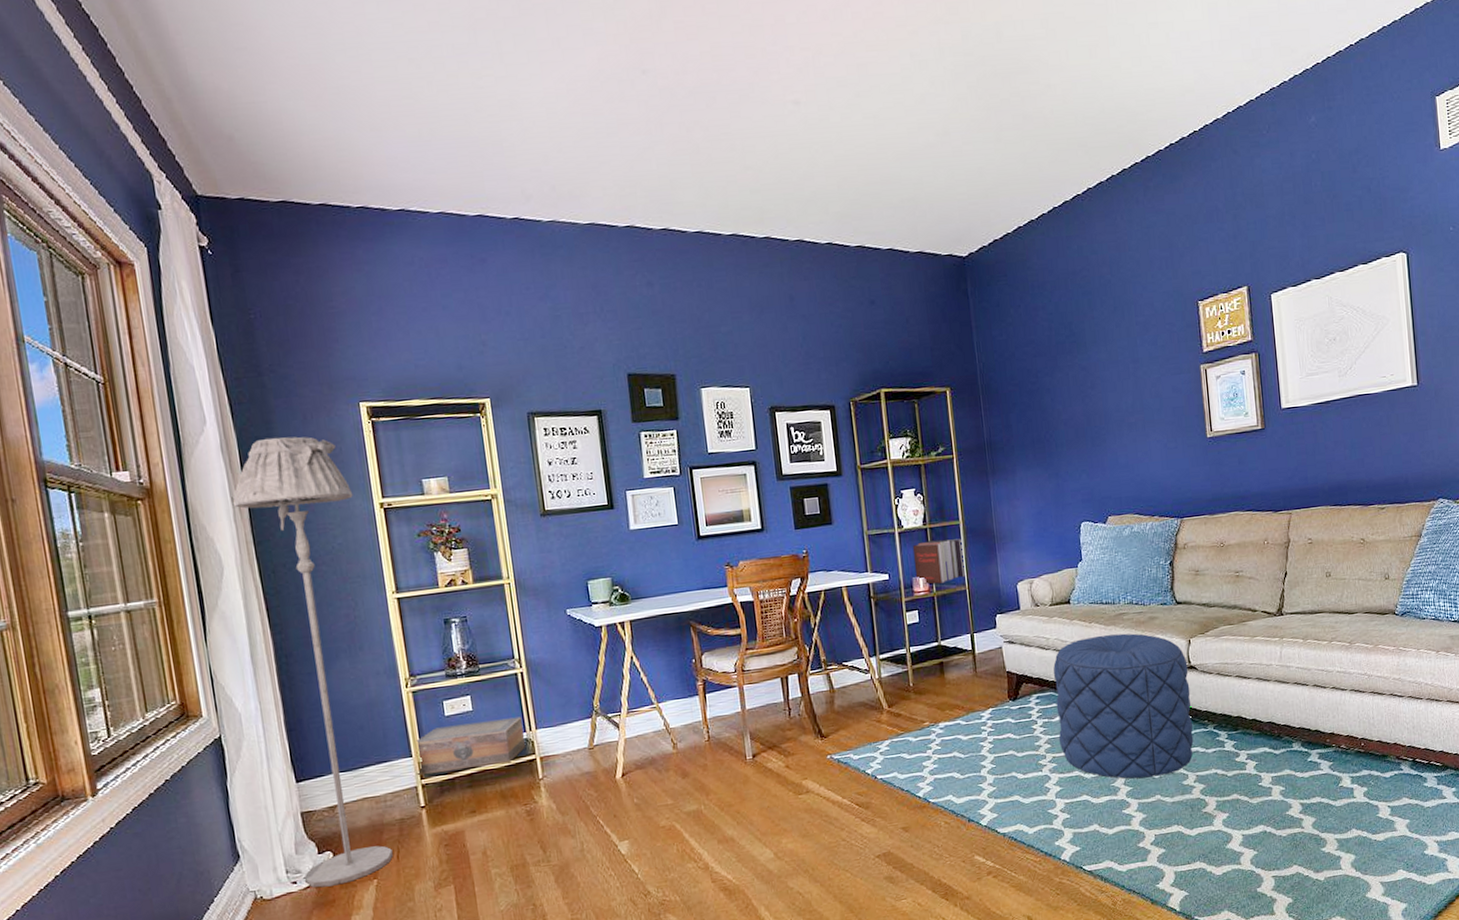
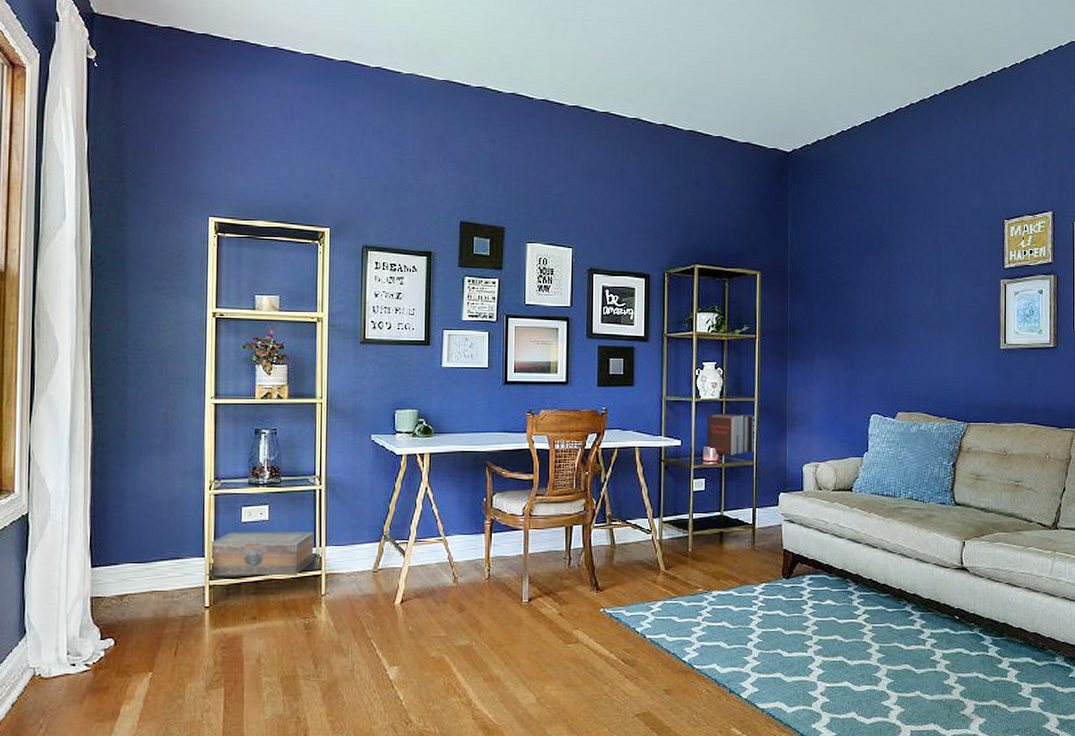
floor lamp: present [232,436,393,888] -> none [77,239,189,673]
pouf: present [1053,633,1194,779] -> none [827,526,960,672]

